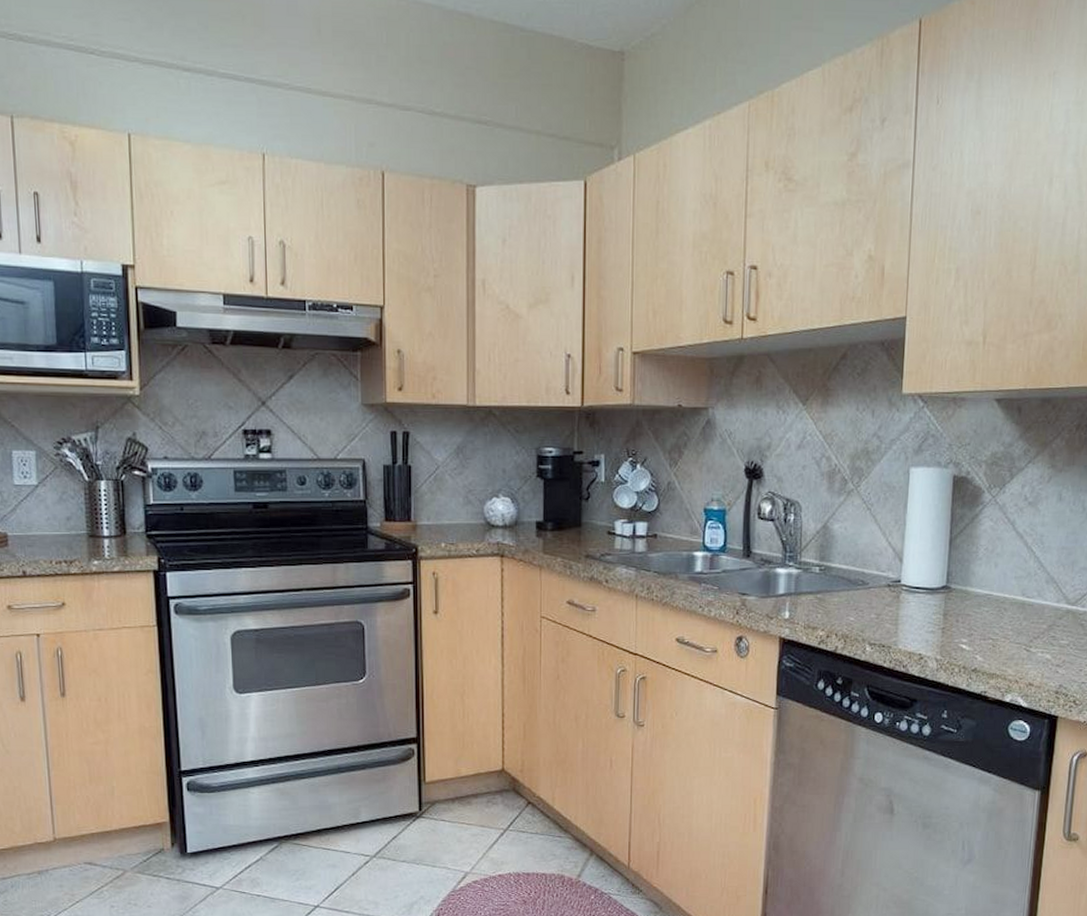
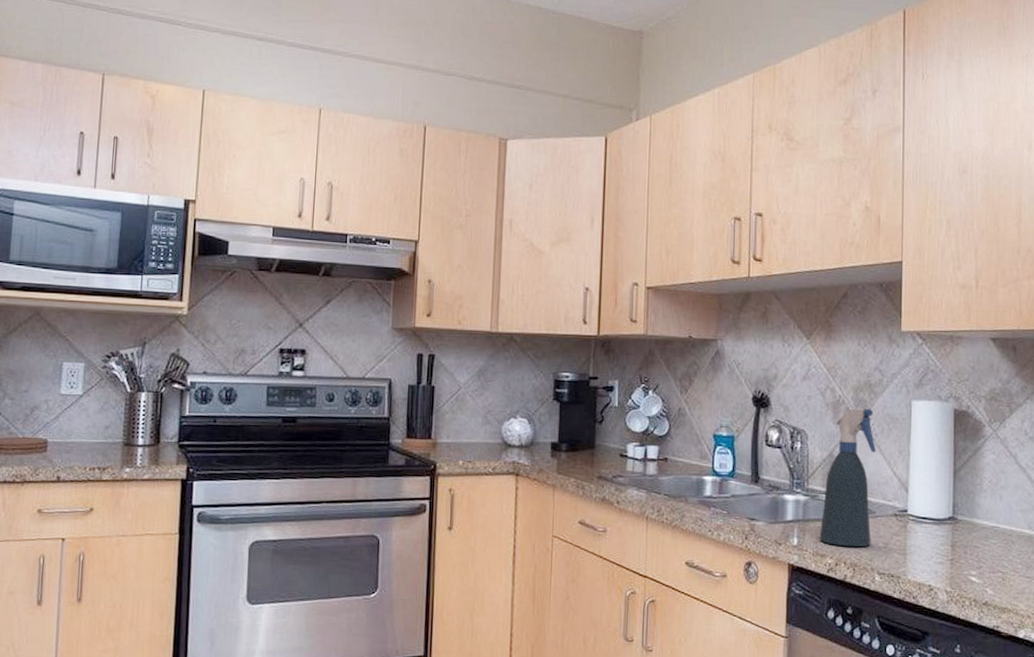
spray bottle: none [811,477,871,619] -> present [819,408,876,547]

